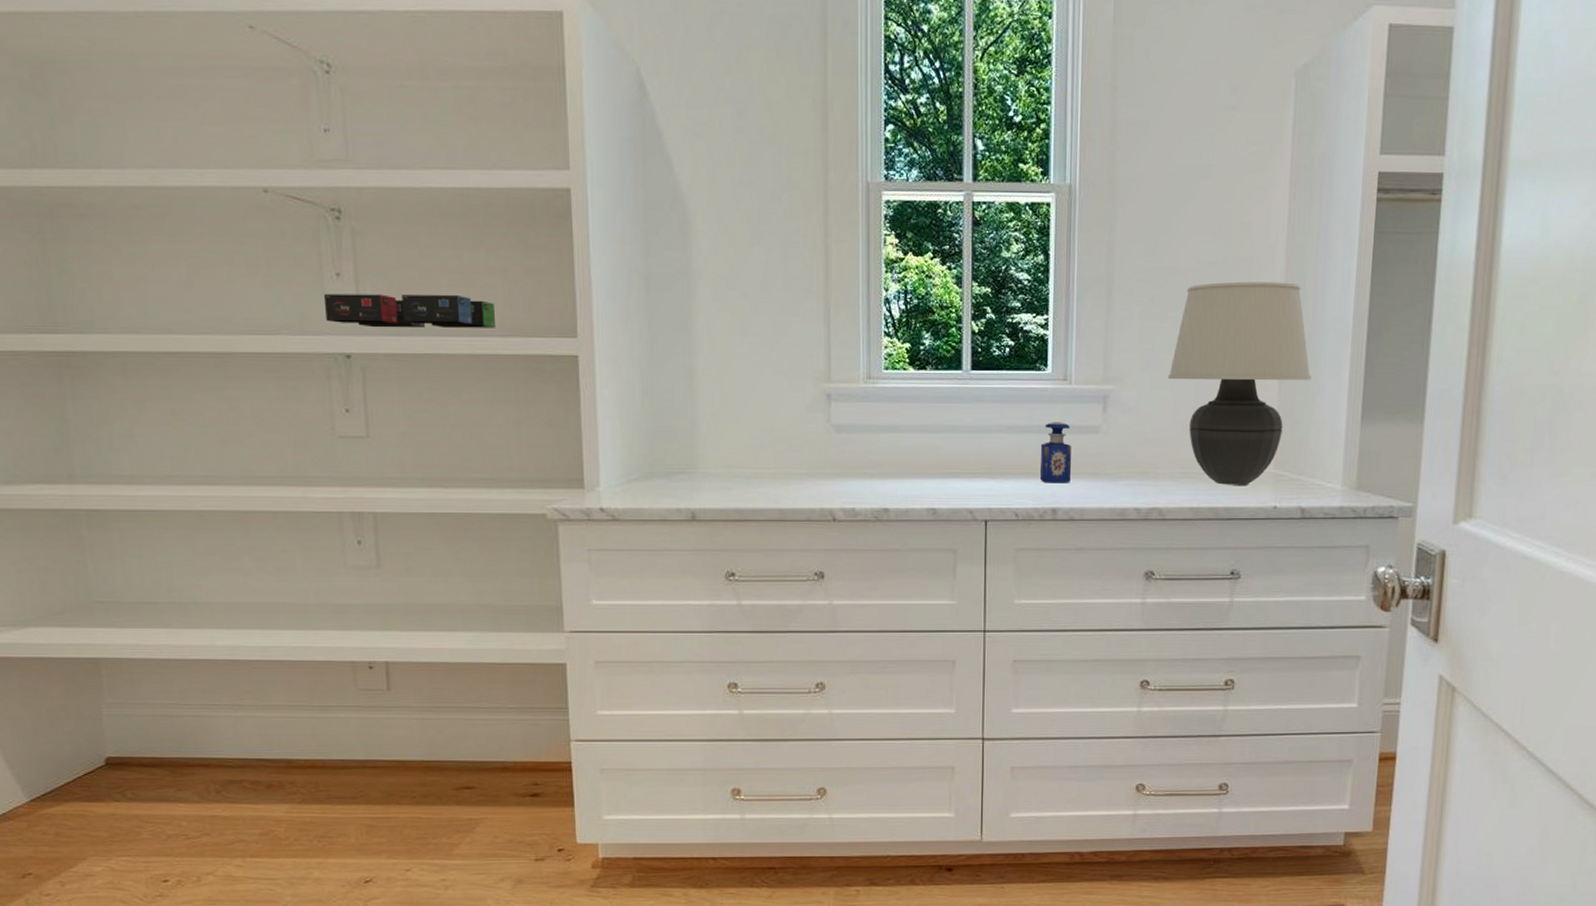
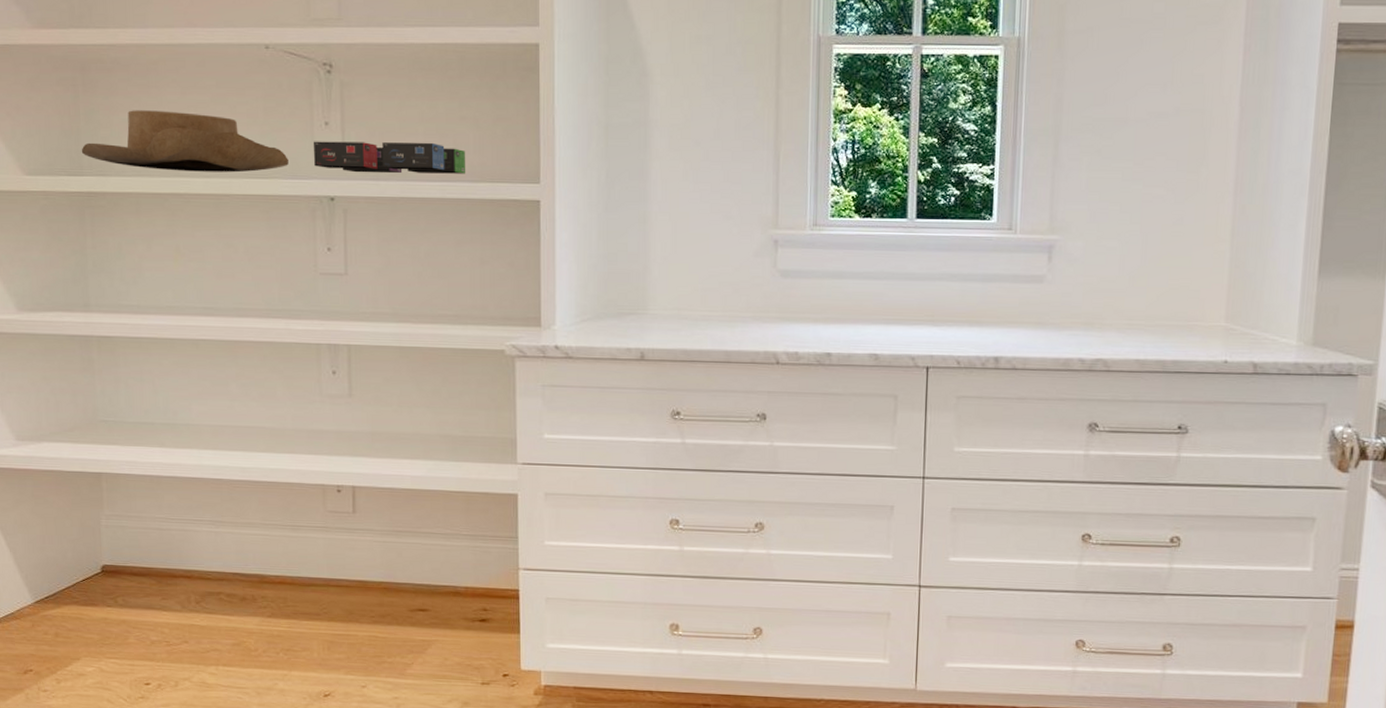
hat: none [54,260,297,329] -> present [81,110,289,173]
perfume bottle: present [1039,422,1072,483] -> none [982,271,1016,332]
table lamp: present [1167,281,1311,485] -> none [1114,133,1266,338]

